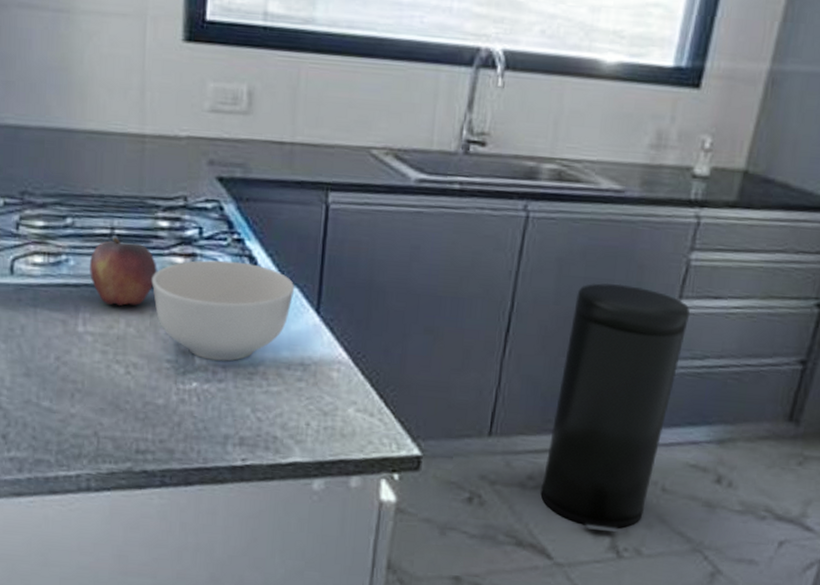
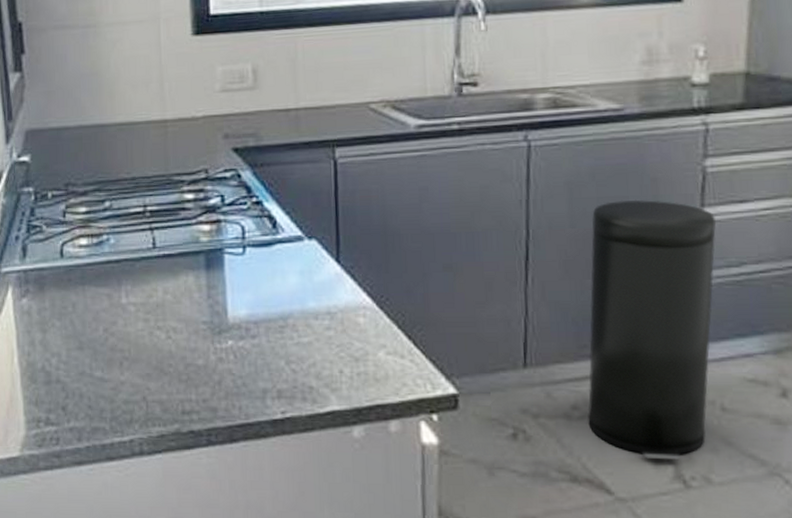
fruit: present [89,237,157,307] -> none [127,213,187,276]
bowl: present [151,260,295,361] -> none [183,222,314,318]

